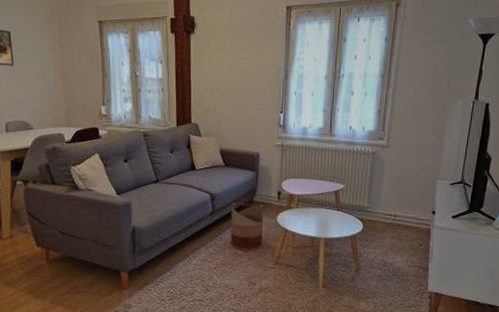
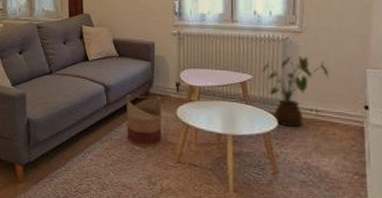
house plant: none [353,168,407,230] -> present [262,56,328,127]

